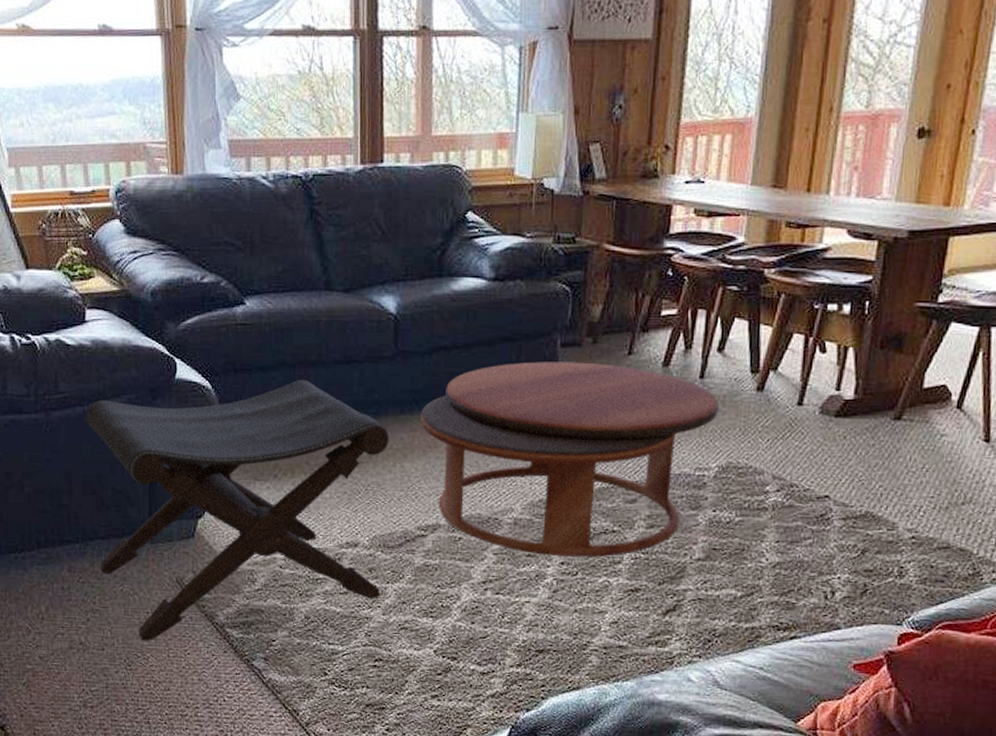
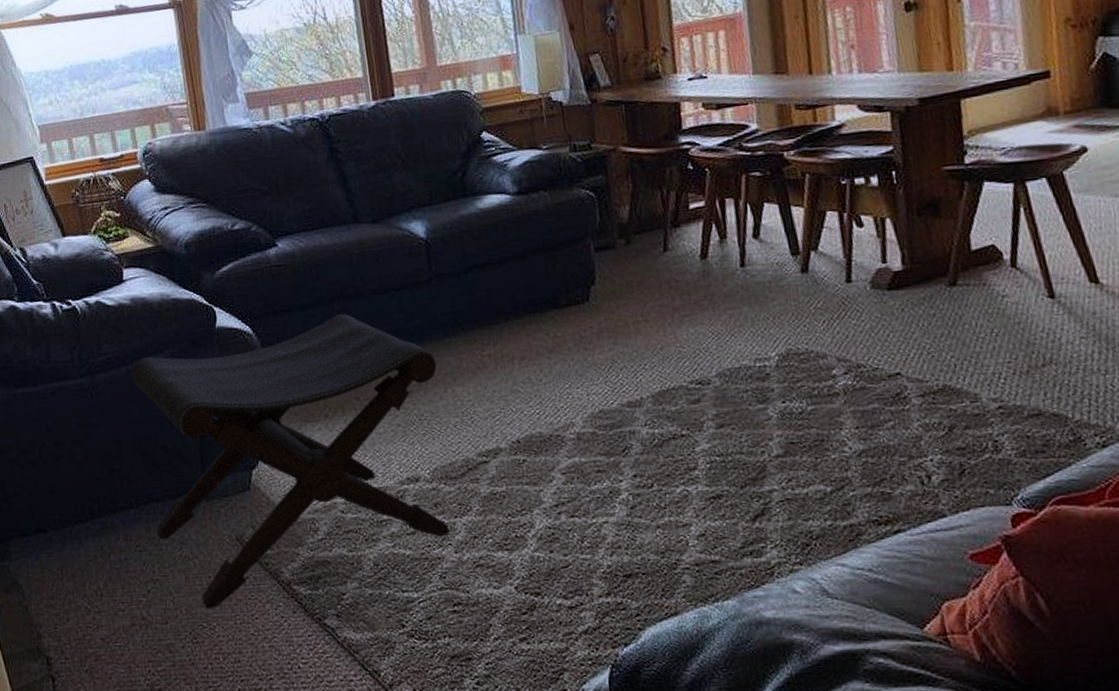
coffee table: present [421,361,719,557] -> none [464,263,767,470]

